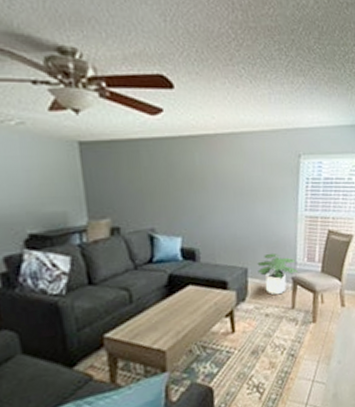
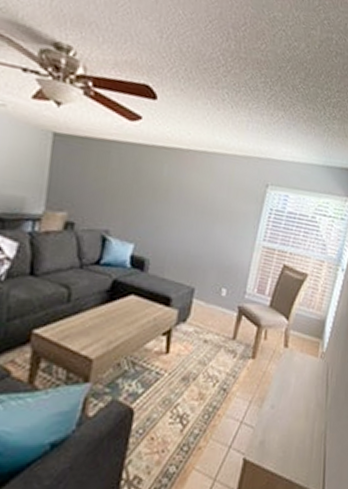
potted plant: present [257,252,298,295] -> none [204,277,246,322]

